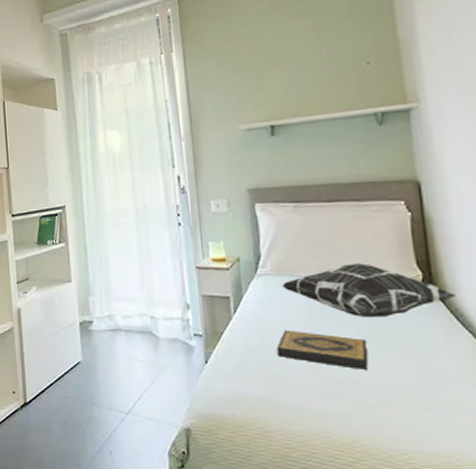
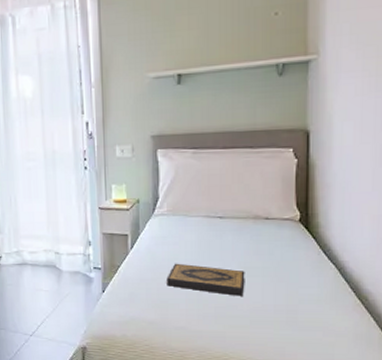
decorative pillow: present [282,263,456,317] -> none [176,205,326,252]

